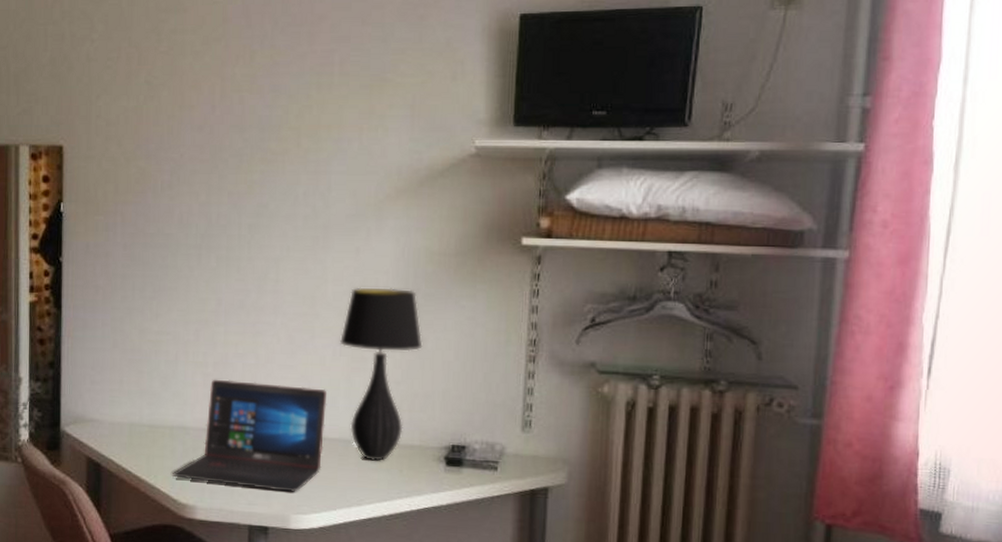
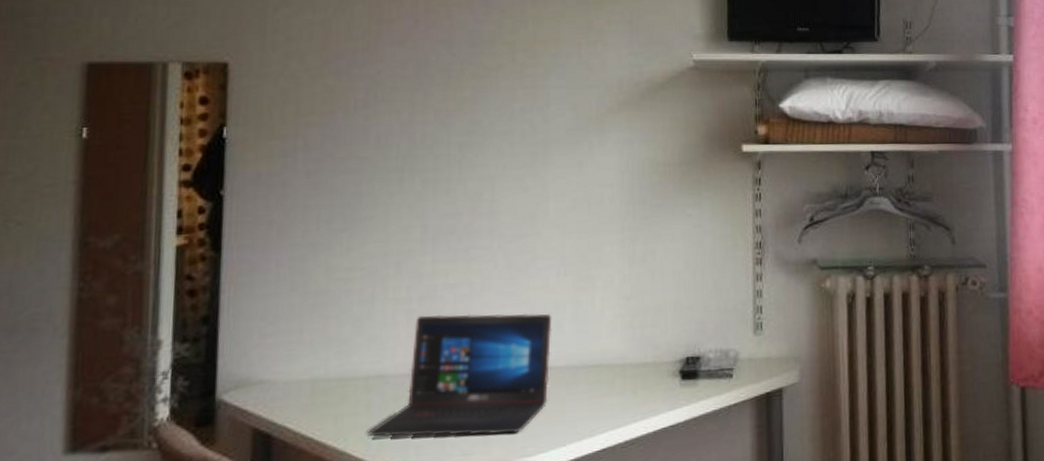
table lamp: present [339,287,423,461] -> none [563,201,652,386]

